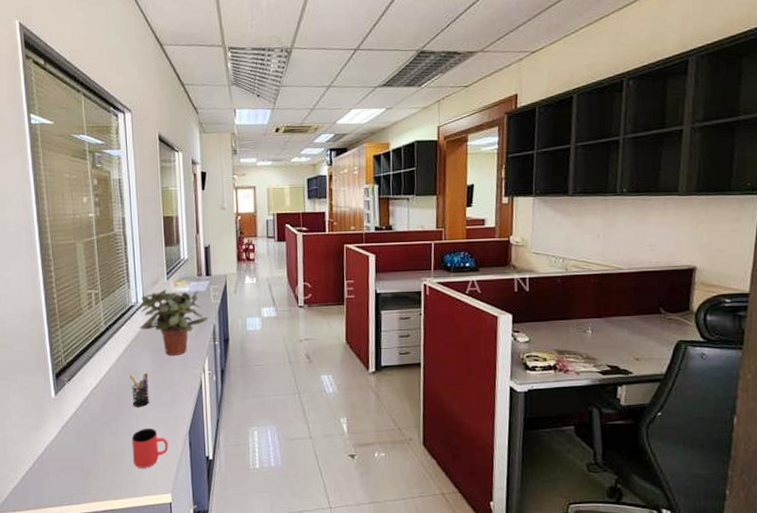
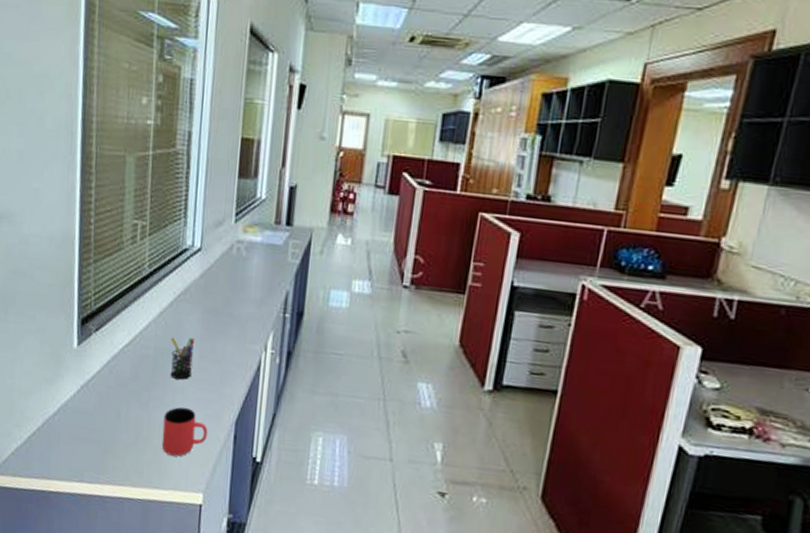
potted plant: present [140,289,208,355] -> none [192,234,281,323]

